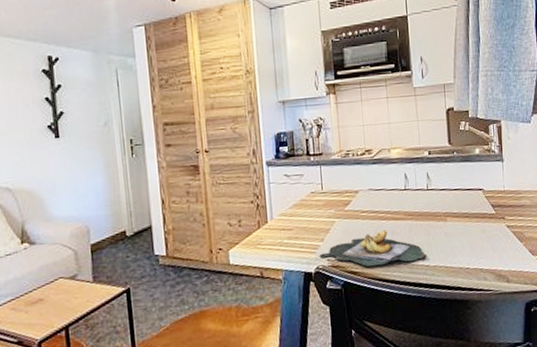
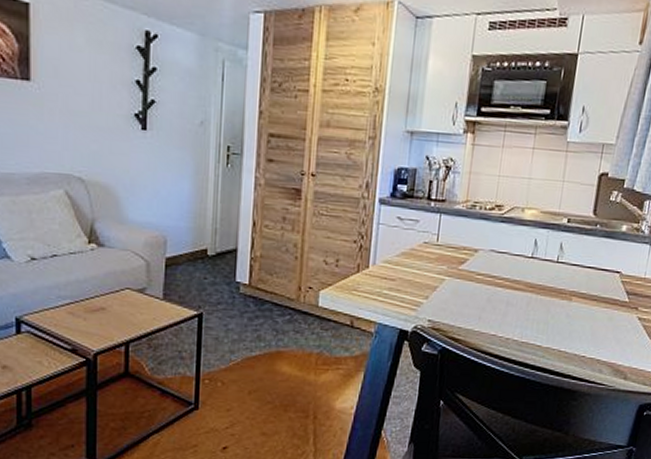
banana bunch: present [319,229,428,267] -> none [420,298,542,339]

